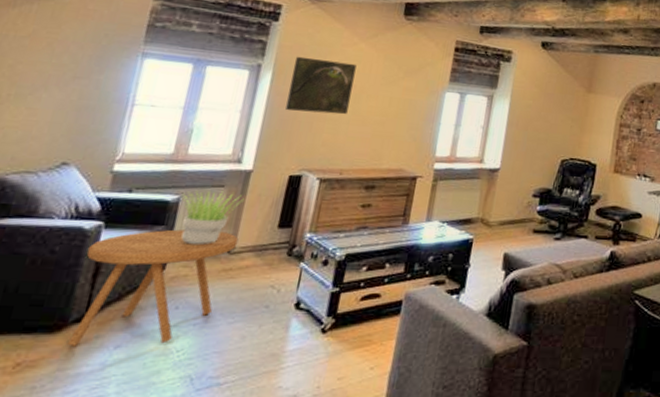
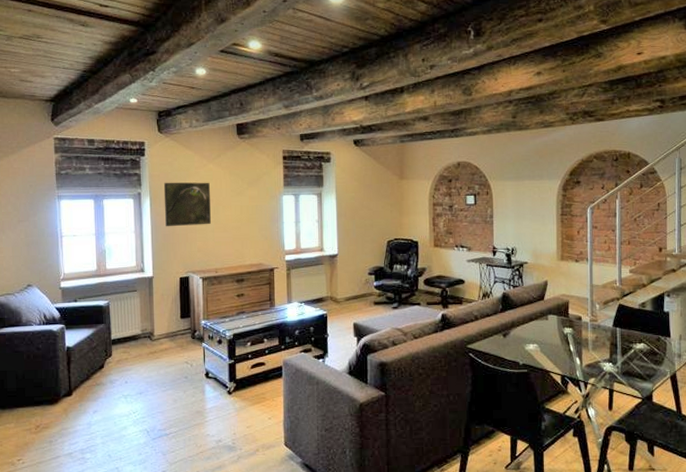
side table: present [66,229,239,346] -> none [59,325,156,413]
potted plant: present [181,190,244,244] -> none [109,294,152,335]

